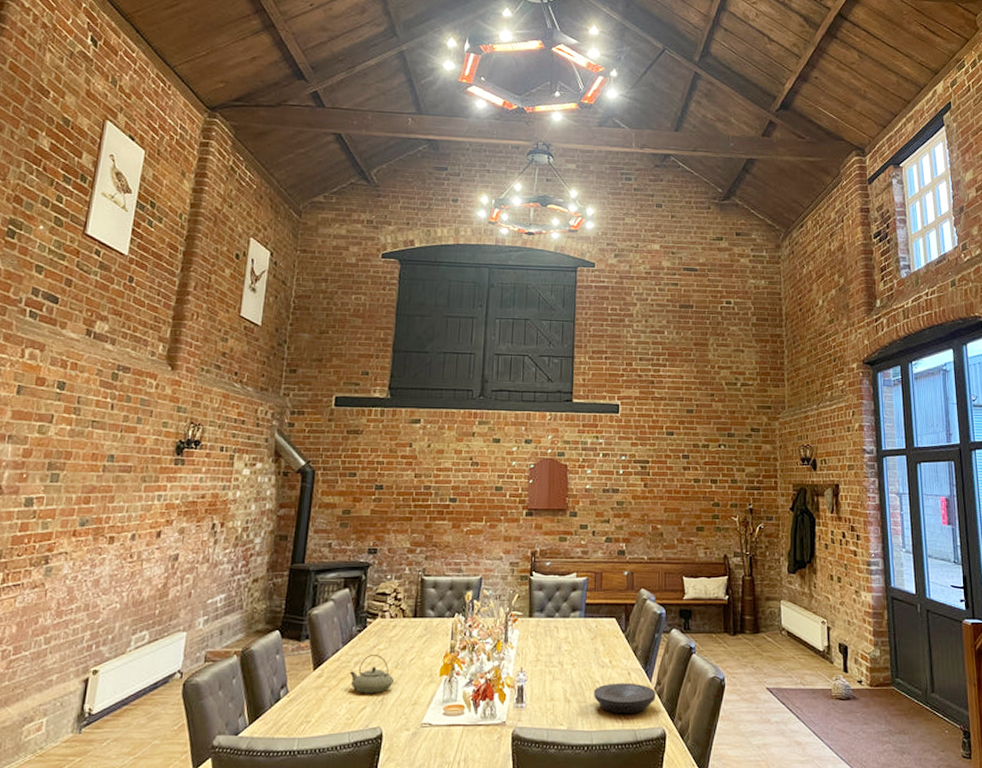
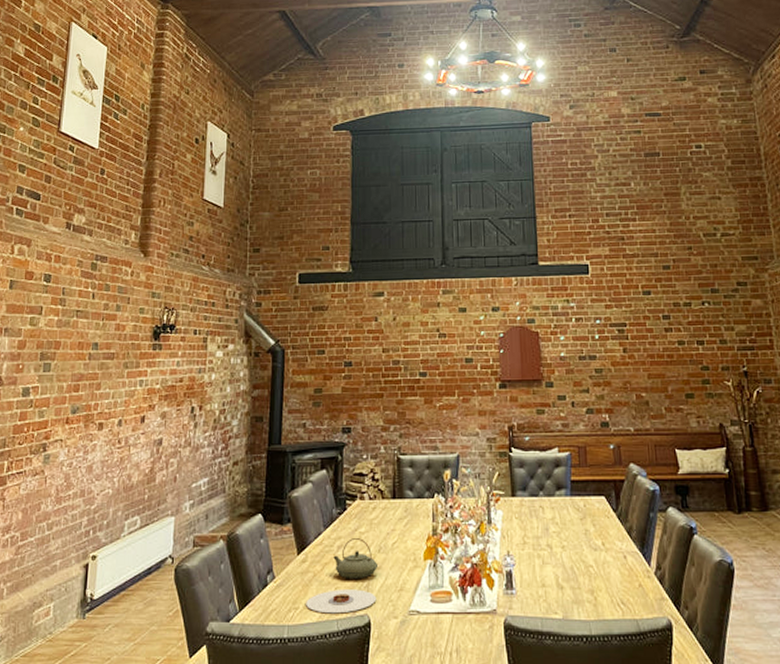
plate: none [318,703,390,727] -> present [306,589,377,614]
plate: present [594,683,656,714] -> none [588,567,657,602]

